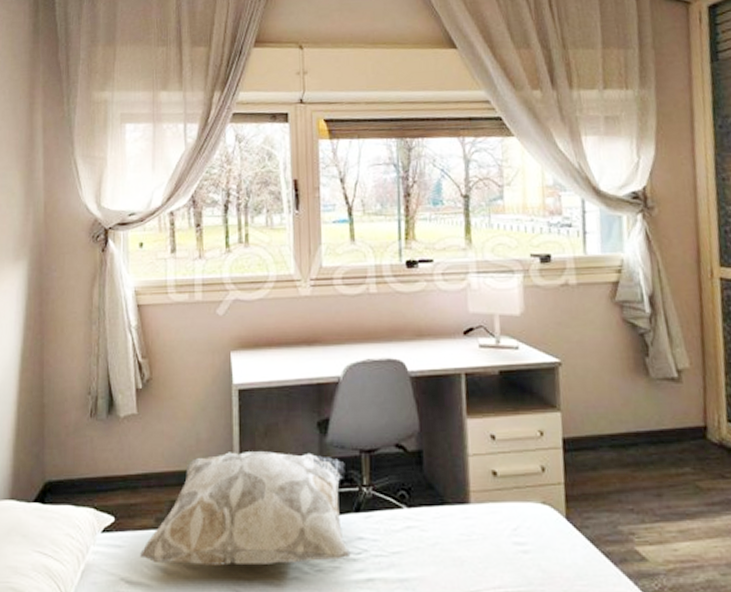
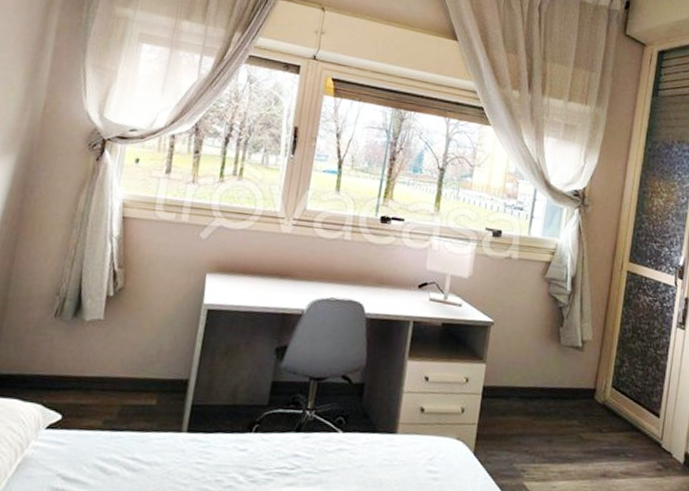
decorative pillow: present [140,451,351,566] -> none [81,365,294,474]

